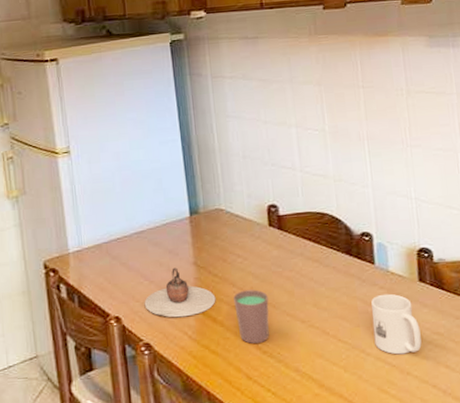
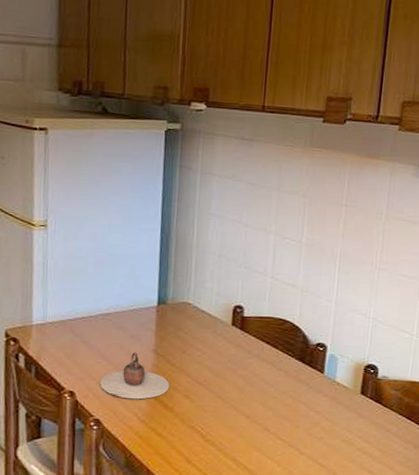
cup: present [233,289,269,344] -> none [186,382,219,431]
mug: present [371,293,422,355] -> none [310,401,353,457]

